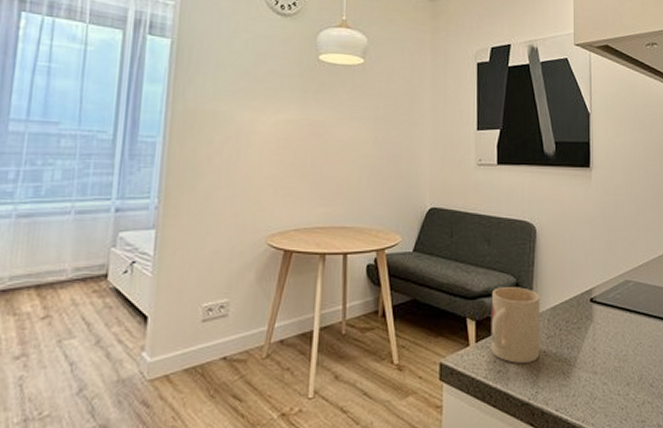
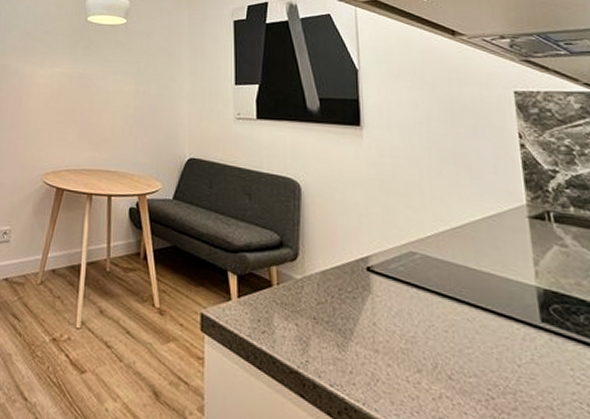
mug: present [490,287,540,363] -> none [253,243,309,328]

